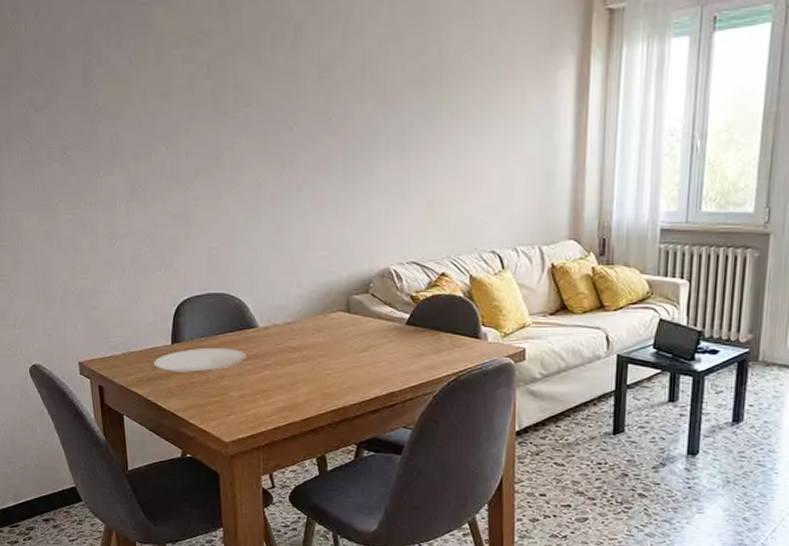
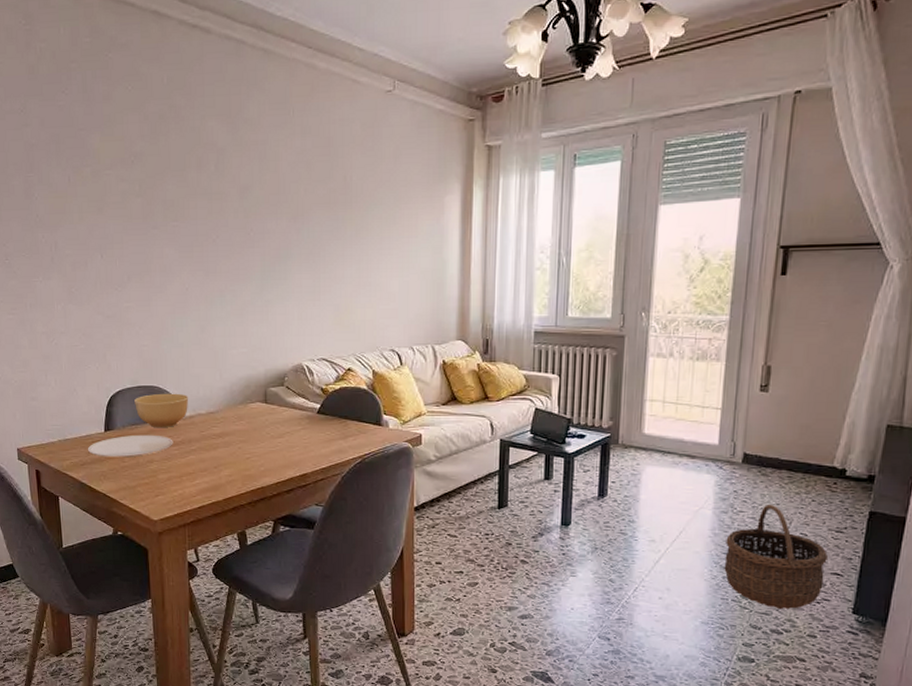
bowl: none [204,301,263,341] -> present [134,393,189,428]

